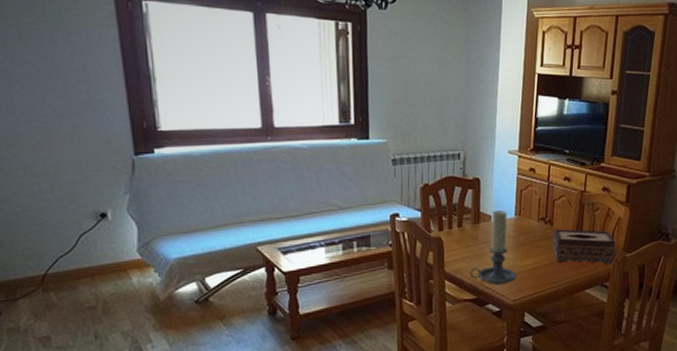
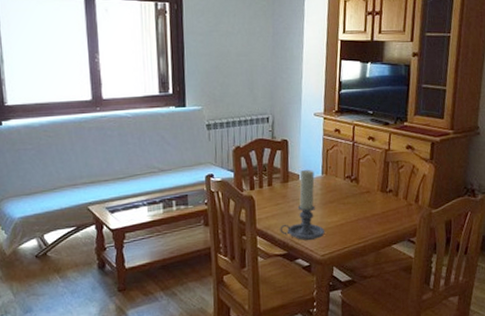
tissue box: present [552,229,616,265] -> none [358,186,422,220]

